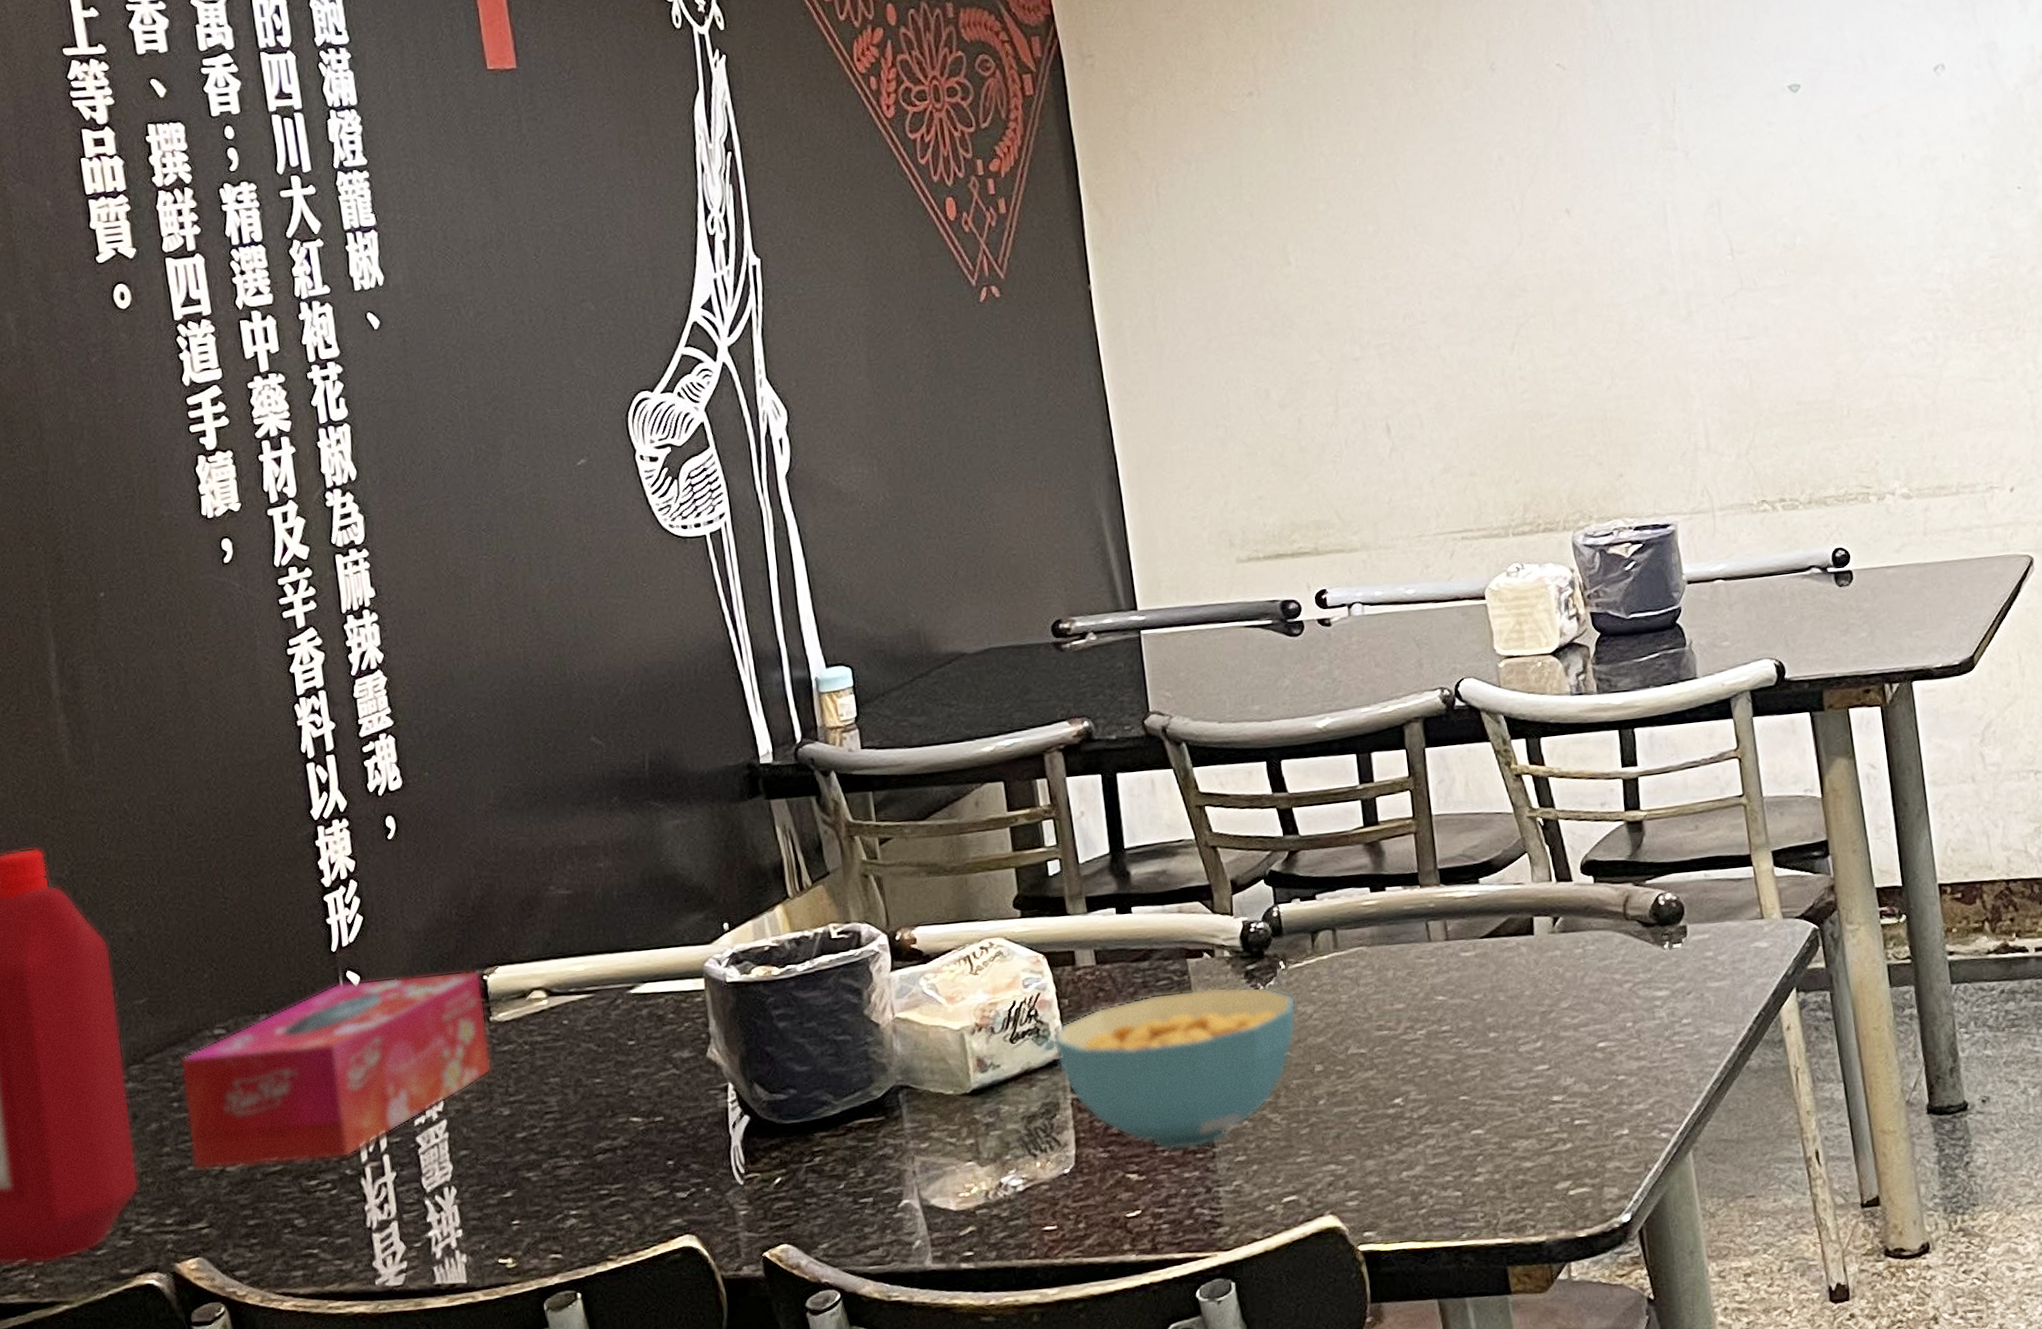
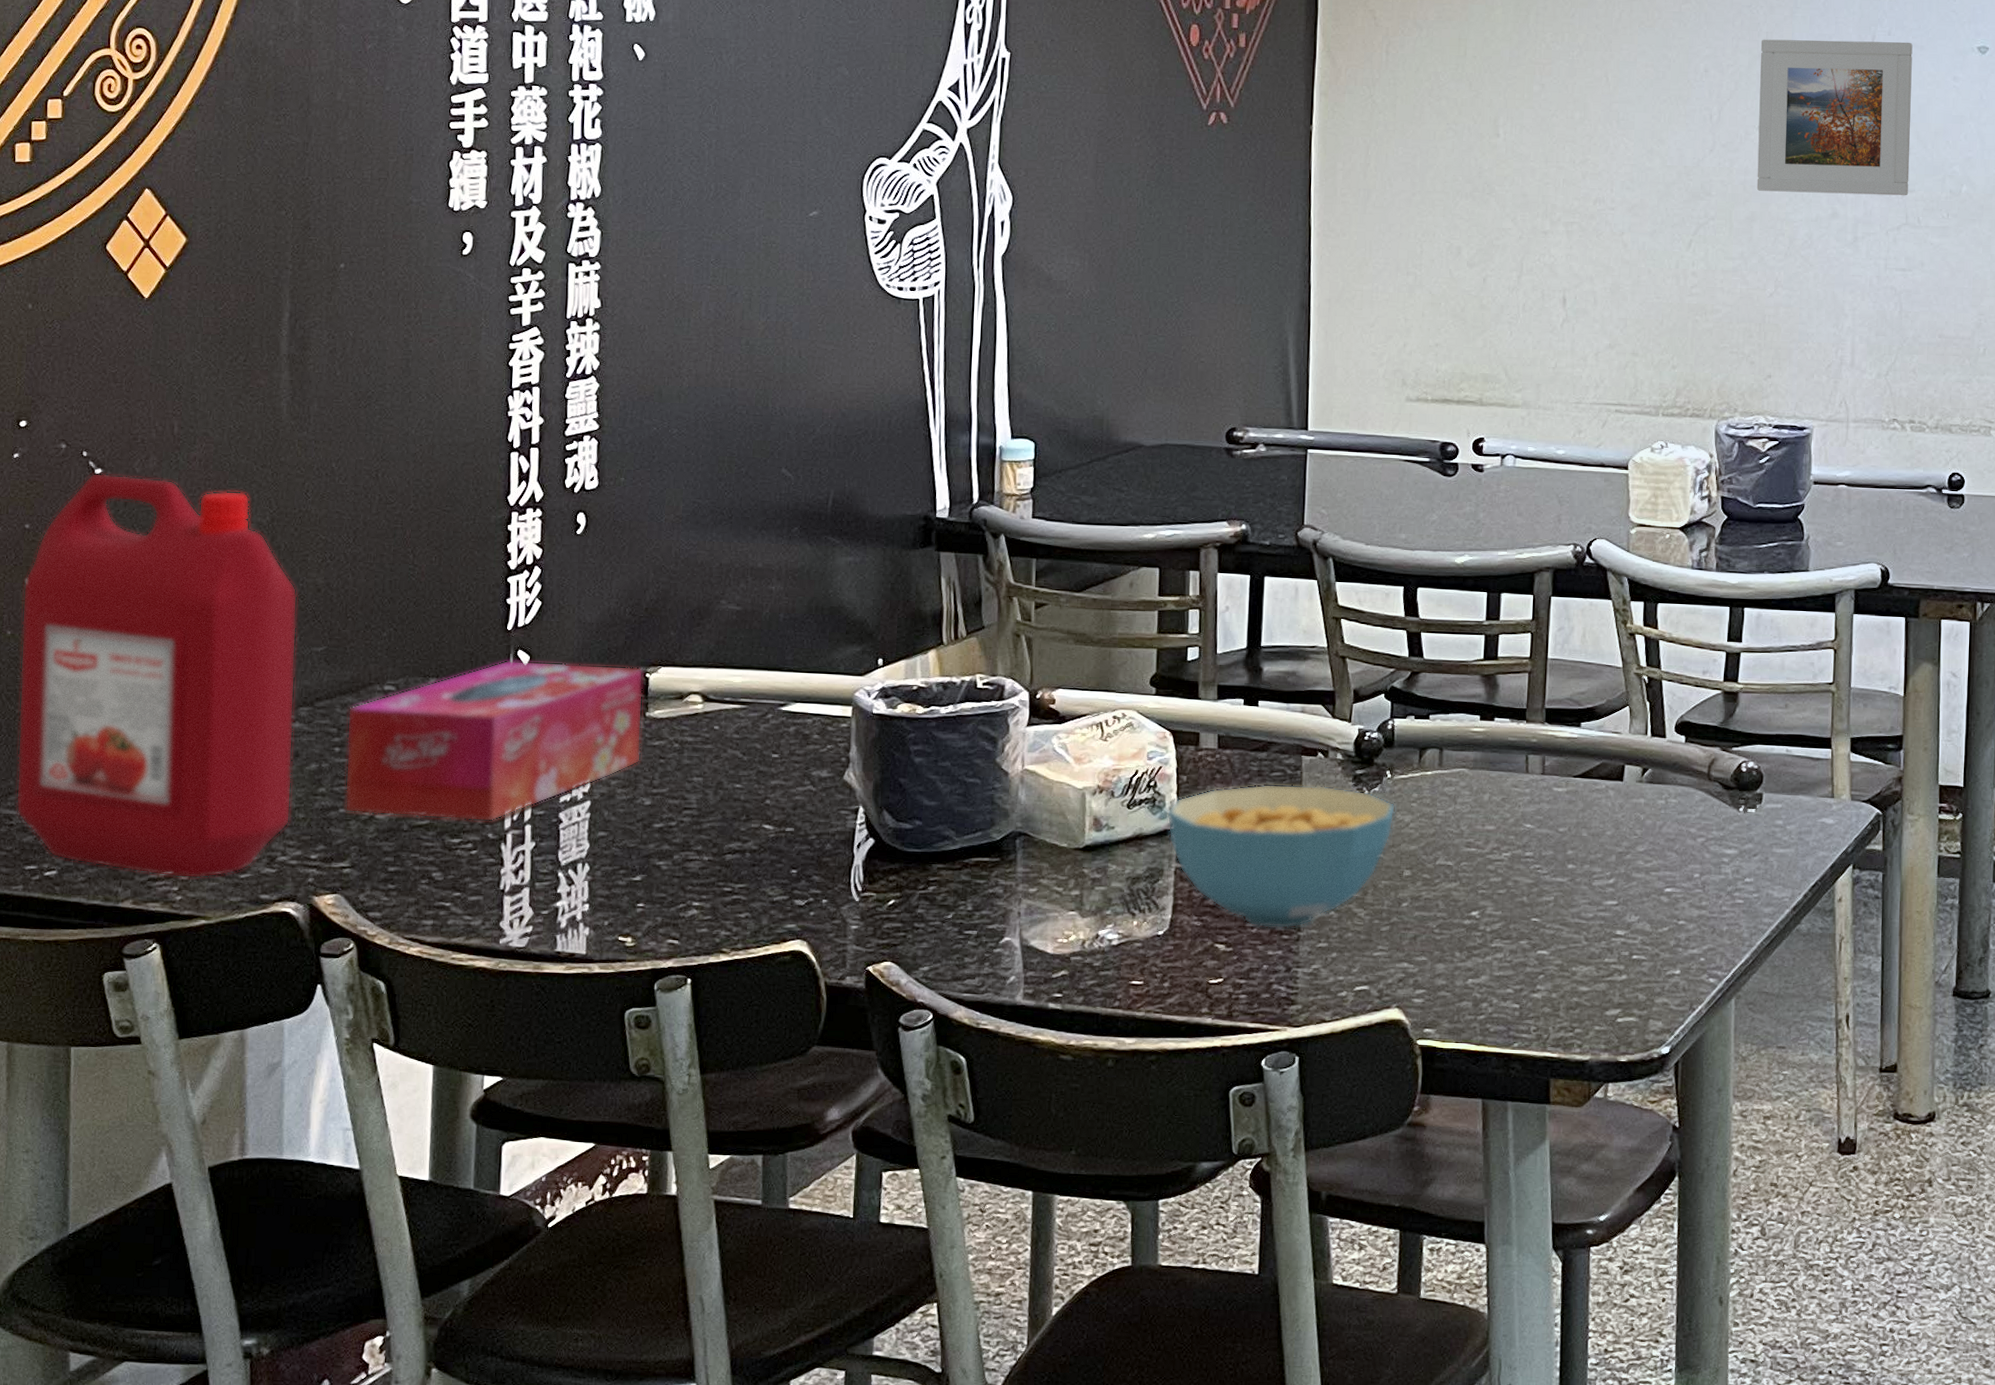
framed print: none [1554,92,1739,278] -> present [1756,39,1913,196]

